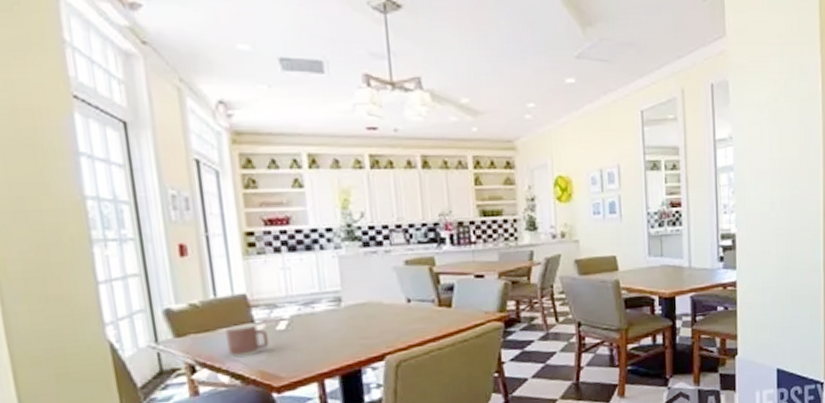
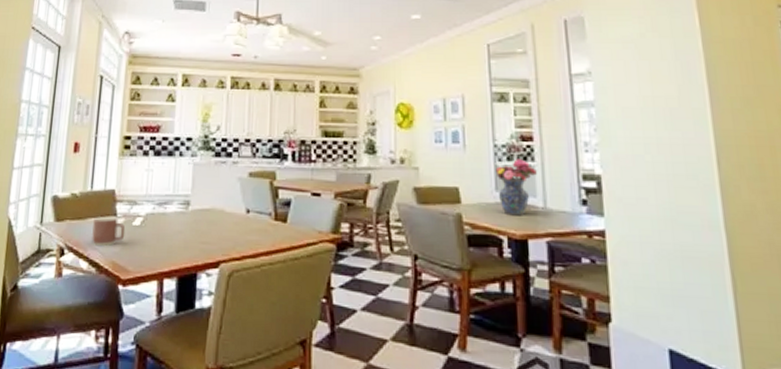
flower arrangement: none [648,224,684,277] -> present [495,159,537,216]

